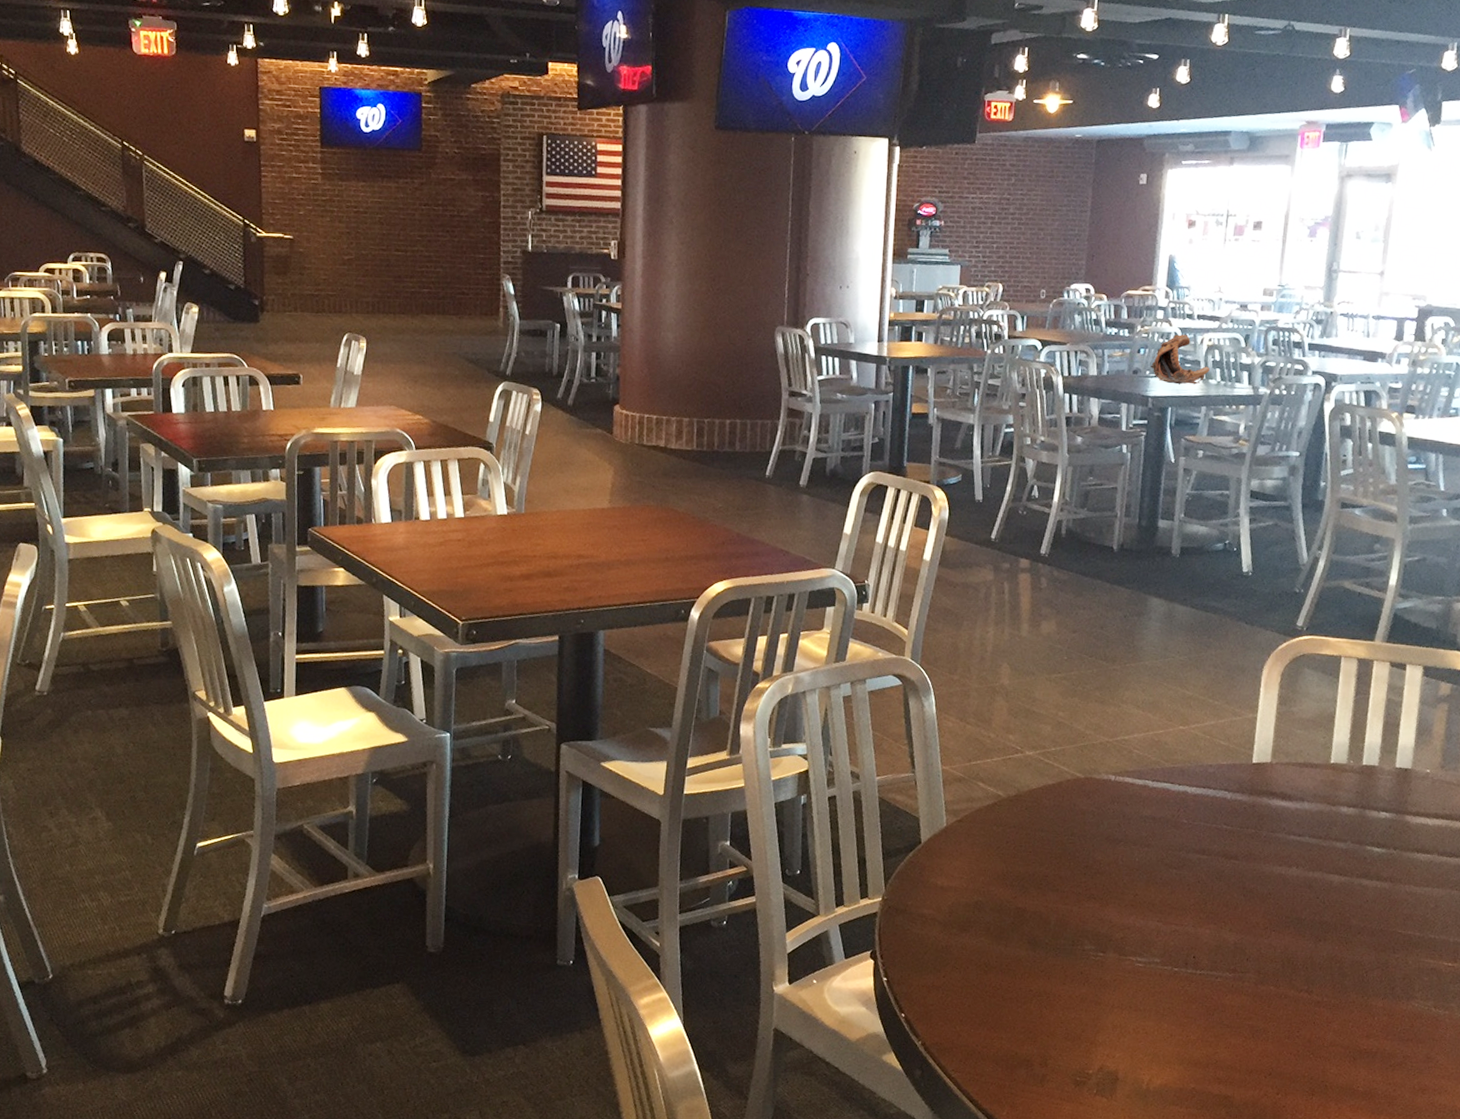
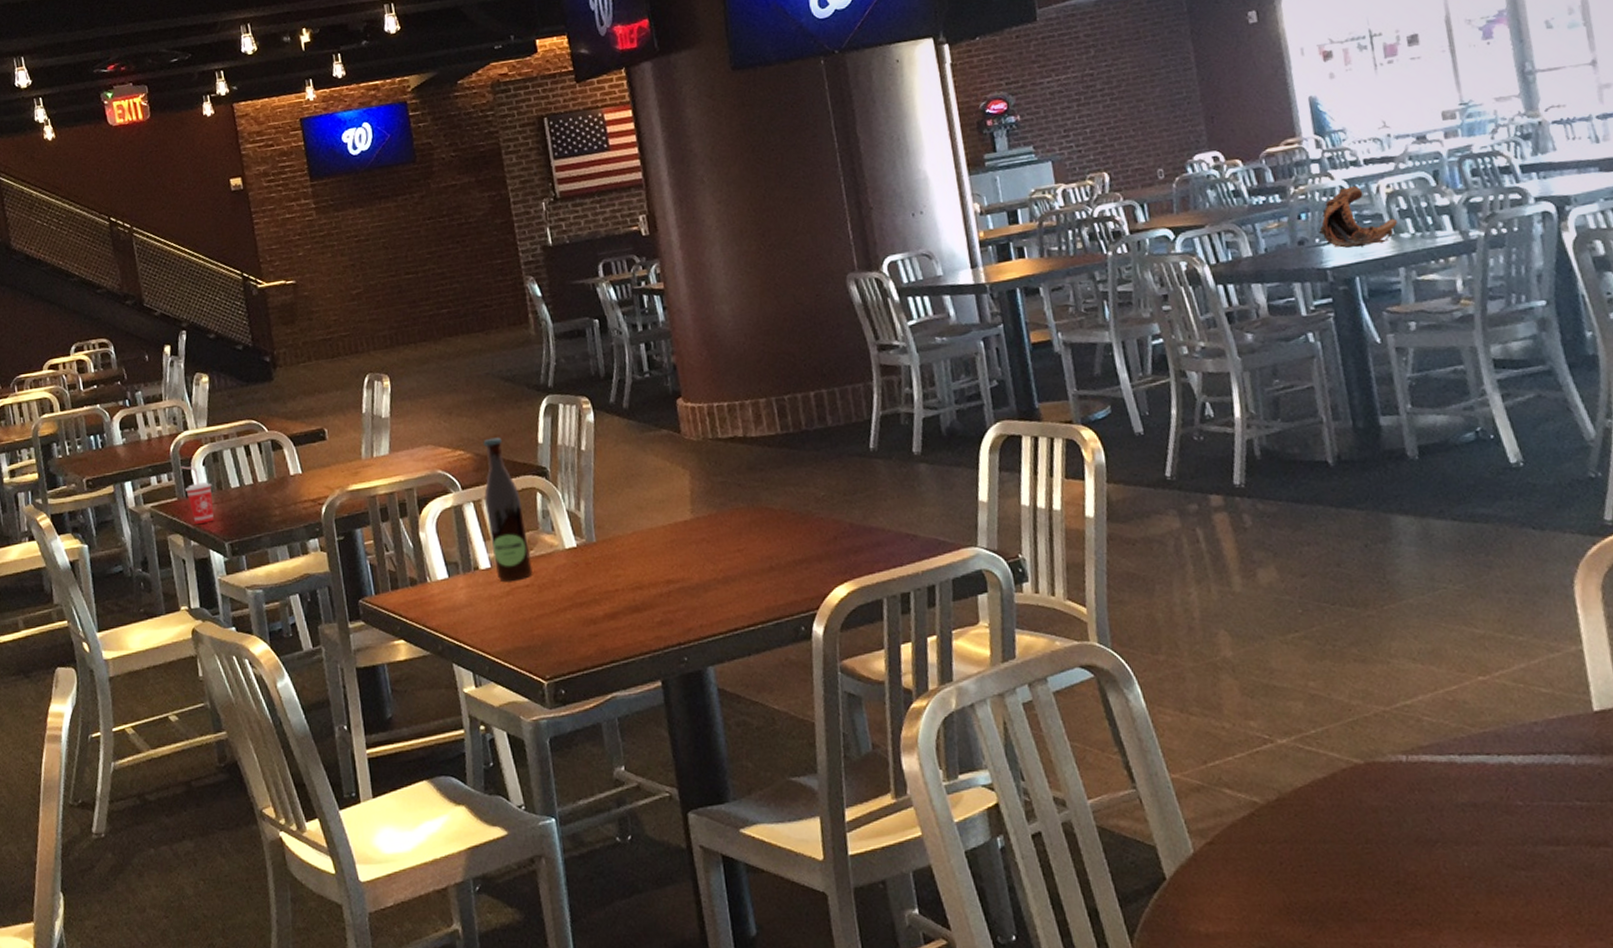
beverage cup: none [160,384,188,439] -> present [180,466,214,524]
bottle: none [433,409,466,534] -> present [483,437,533,582]

